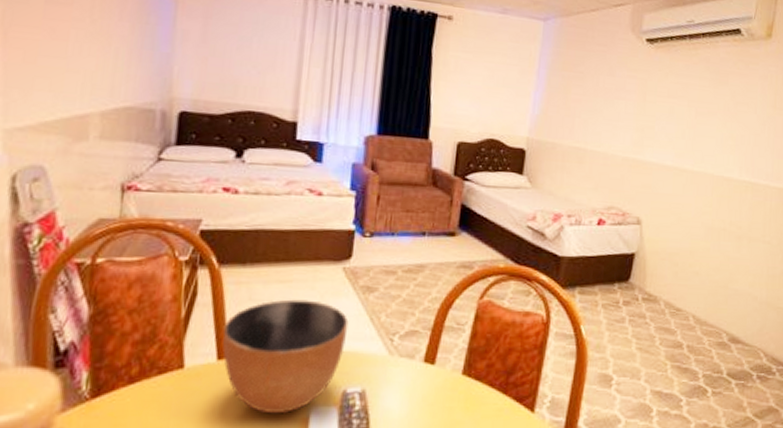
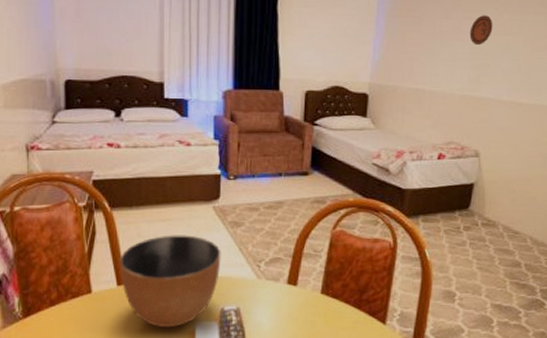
decorative plate: none [633,75,658,107] -> present [469,15,493,46]

